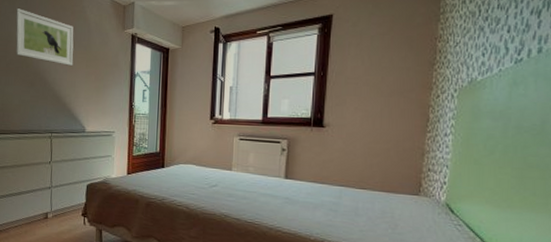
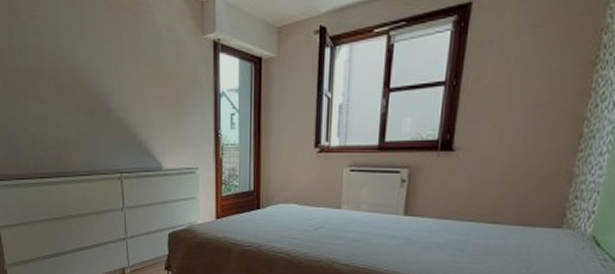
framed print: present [15,8,74,66] -> none [62,11,142,86]

